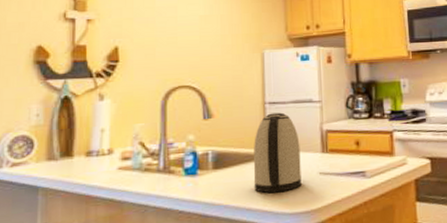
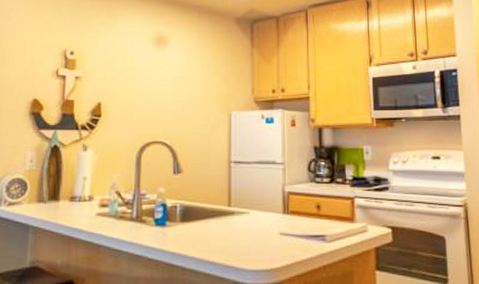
kettle: present [253,112,302,193] -> none [217,172,263,249]

